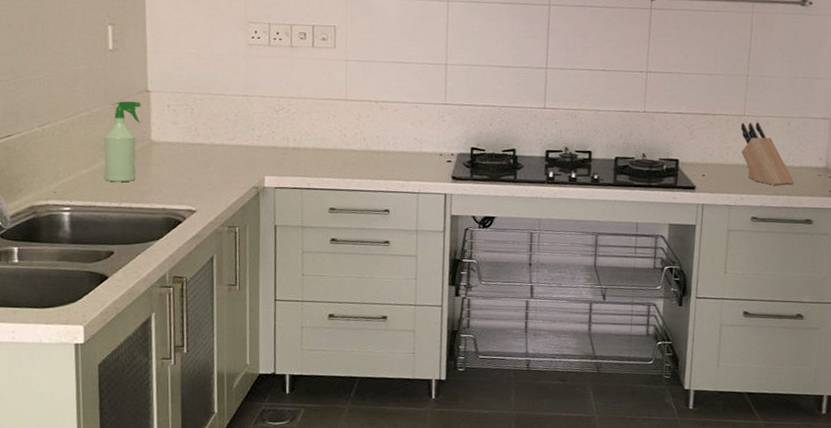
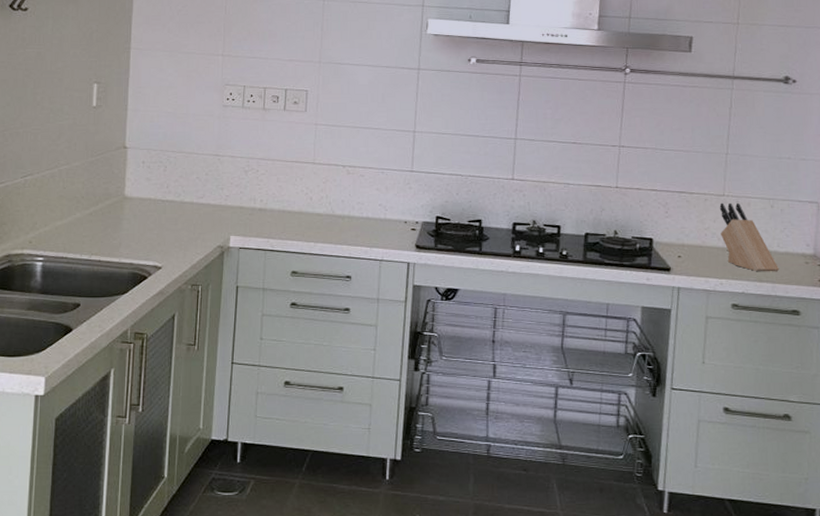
spray bottle: present [104,101,141,182] -> none [78,156,118,235]

